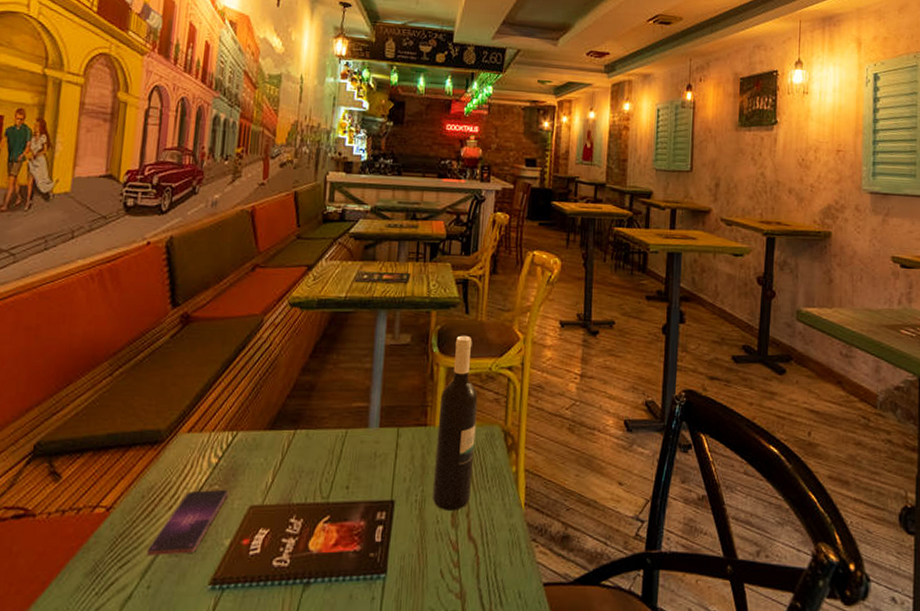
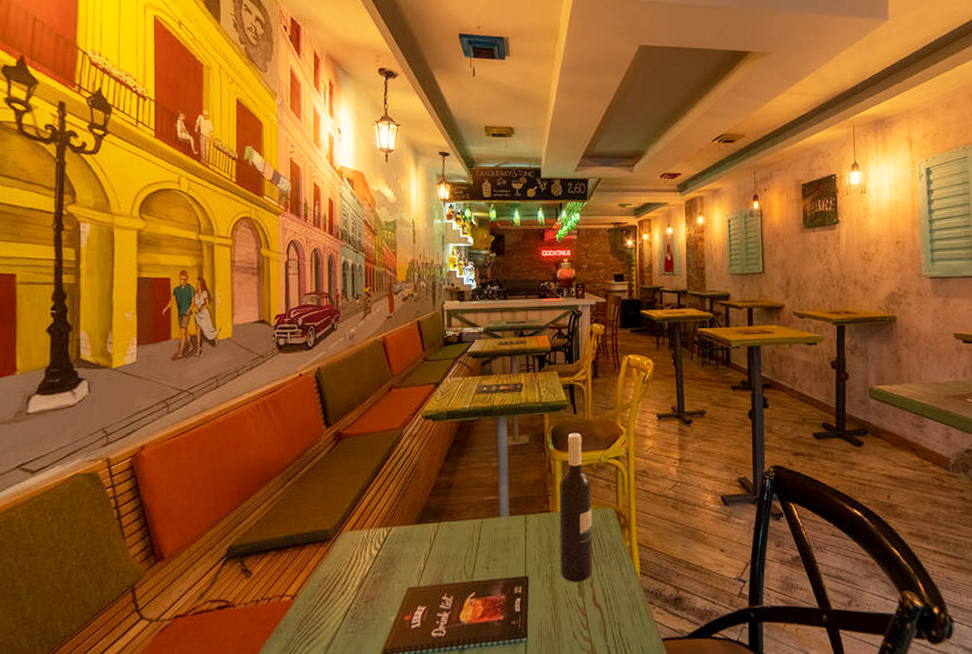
smartphone: present [147,489,228,555] -> none [328,575,388,633]

